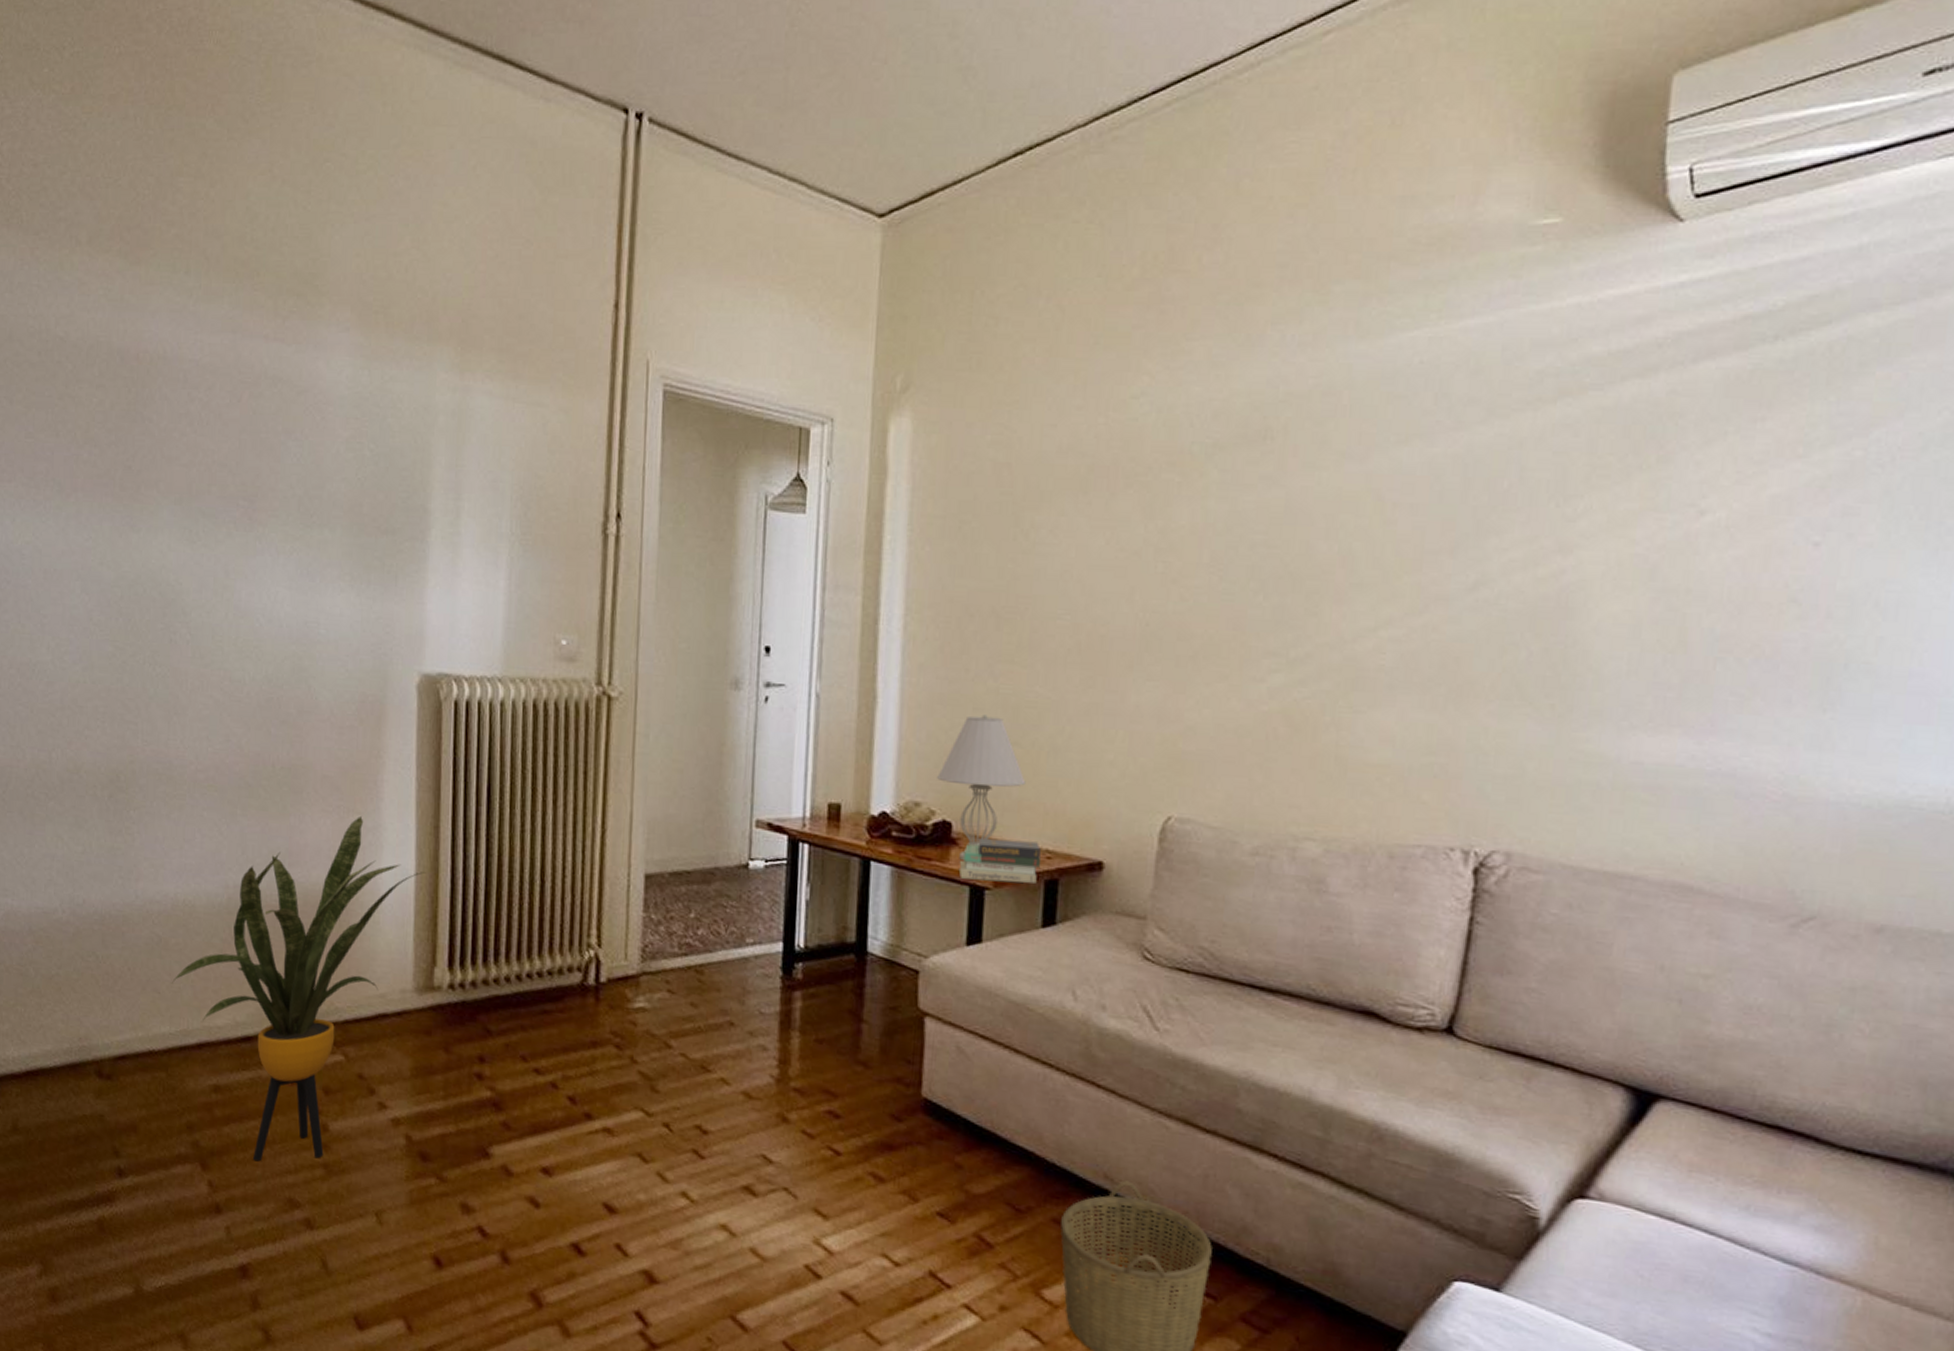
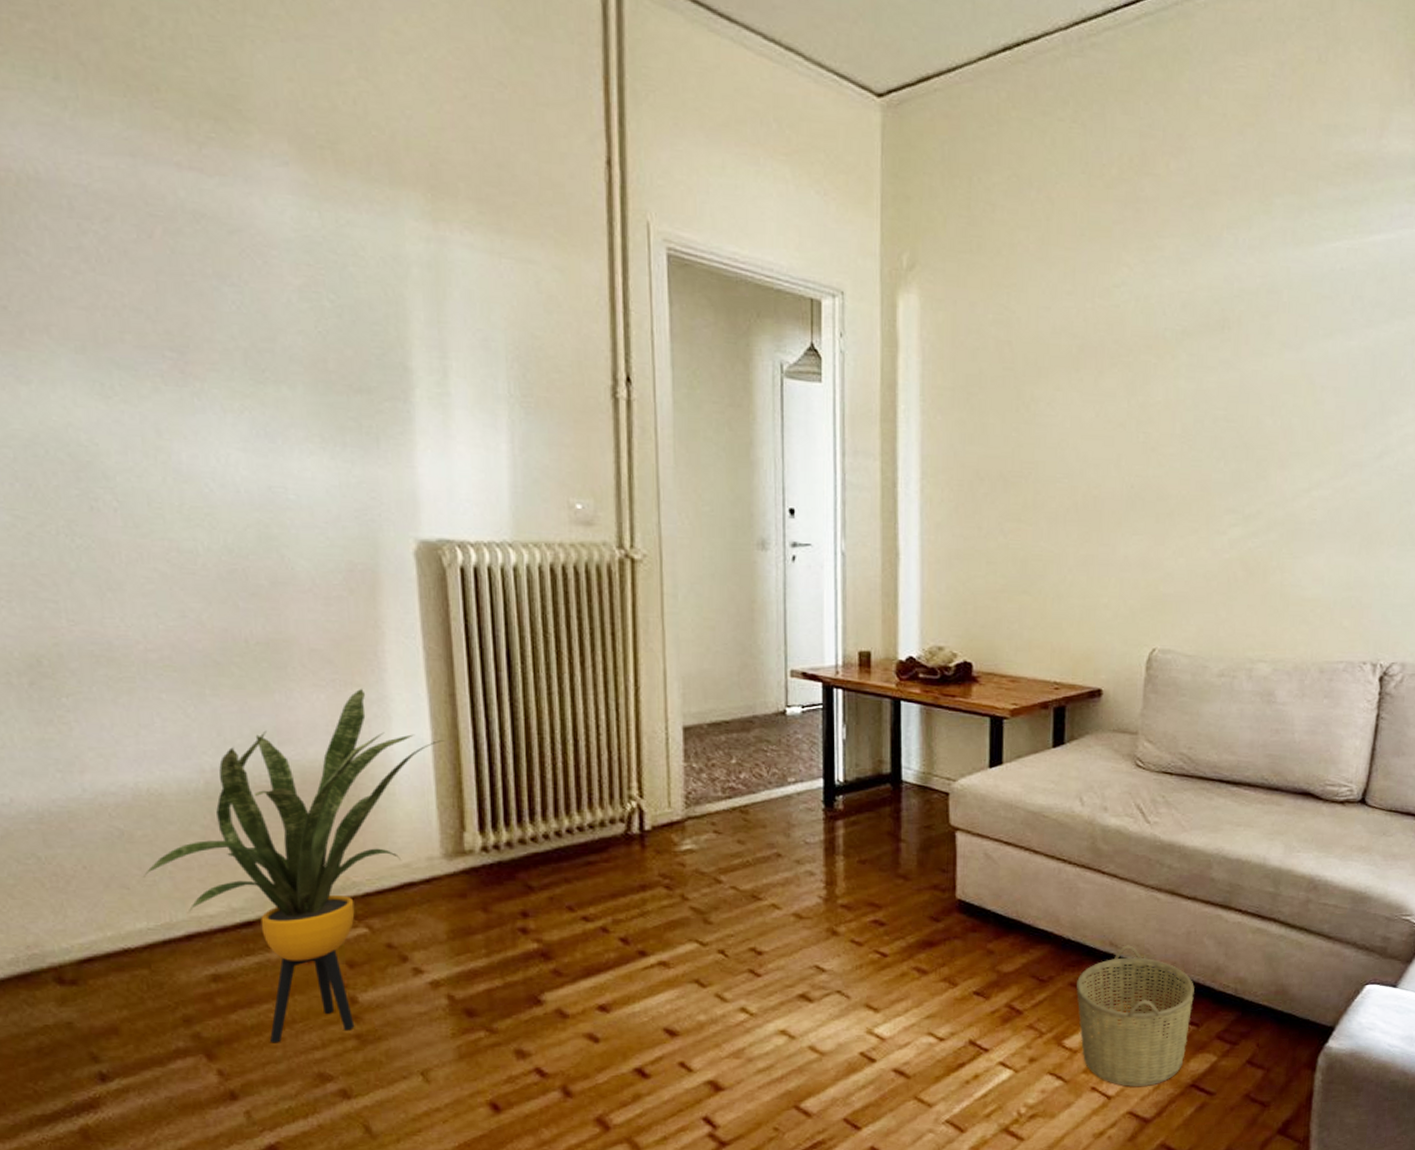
table lamp: present [937,714,1026,861] -> none [957,567,1035,696]
books: present [958,837,1042,884] -> none [979,674,1051,712]

